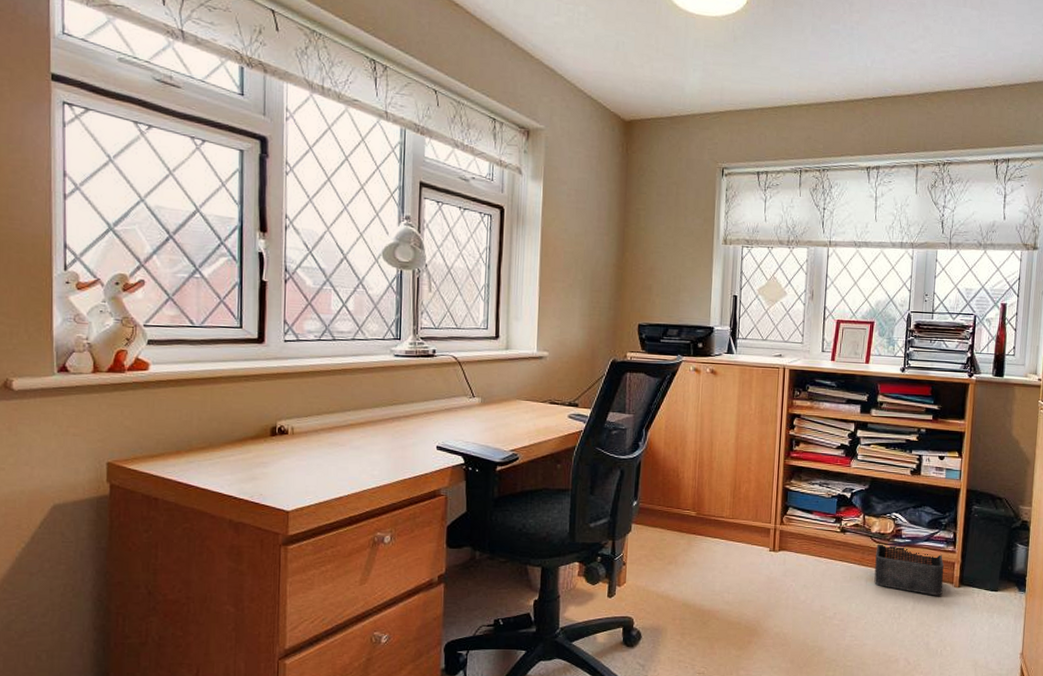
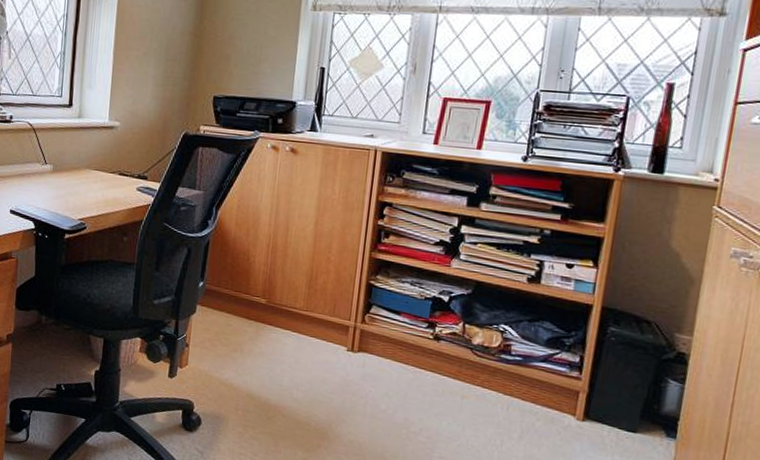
storage bin: present [874,544,944,596] -> none [472,358,565,428]

